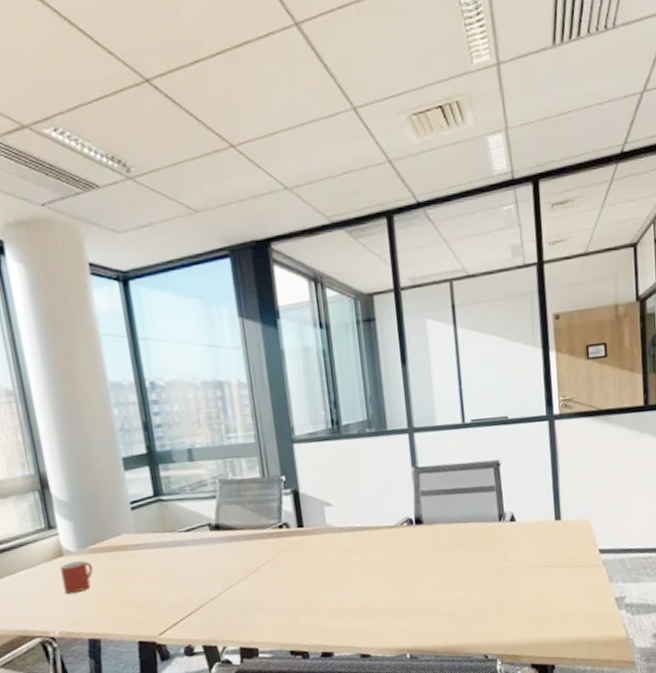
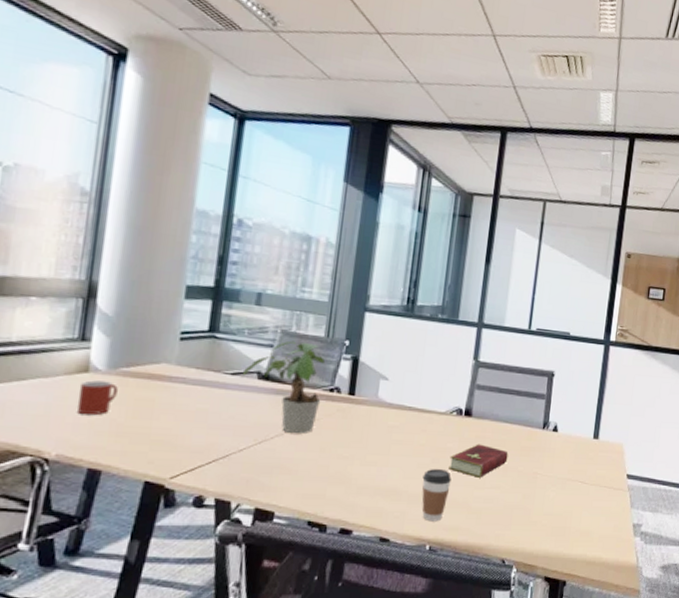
potted plant: none [194,486,274,575] -> present [241,341,326,434]
coffee cup: none [388,580,418,632] -> present [421,469,451,522]
hardcover book: none [410,548,469,582] -> present [448,444,509,478]

